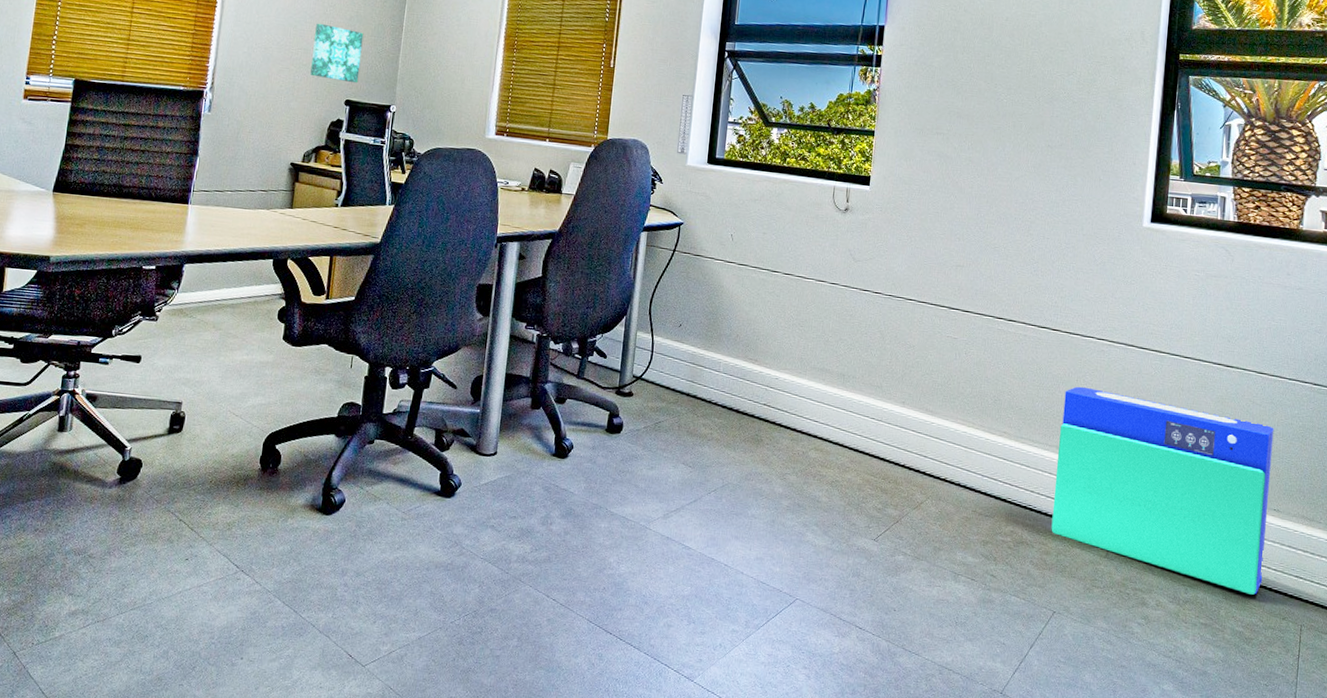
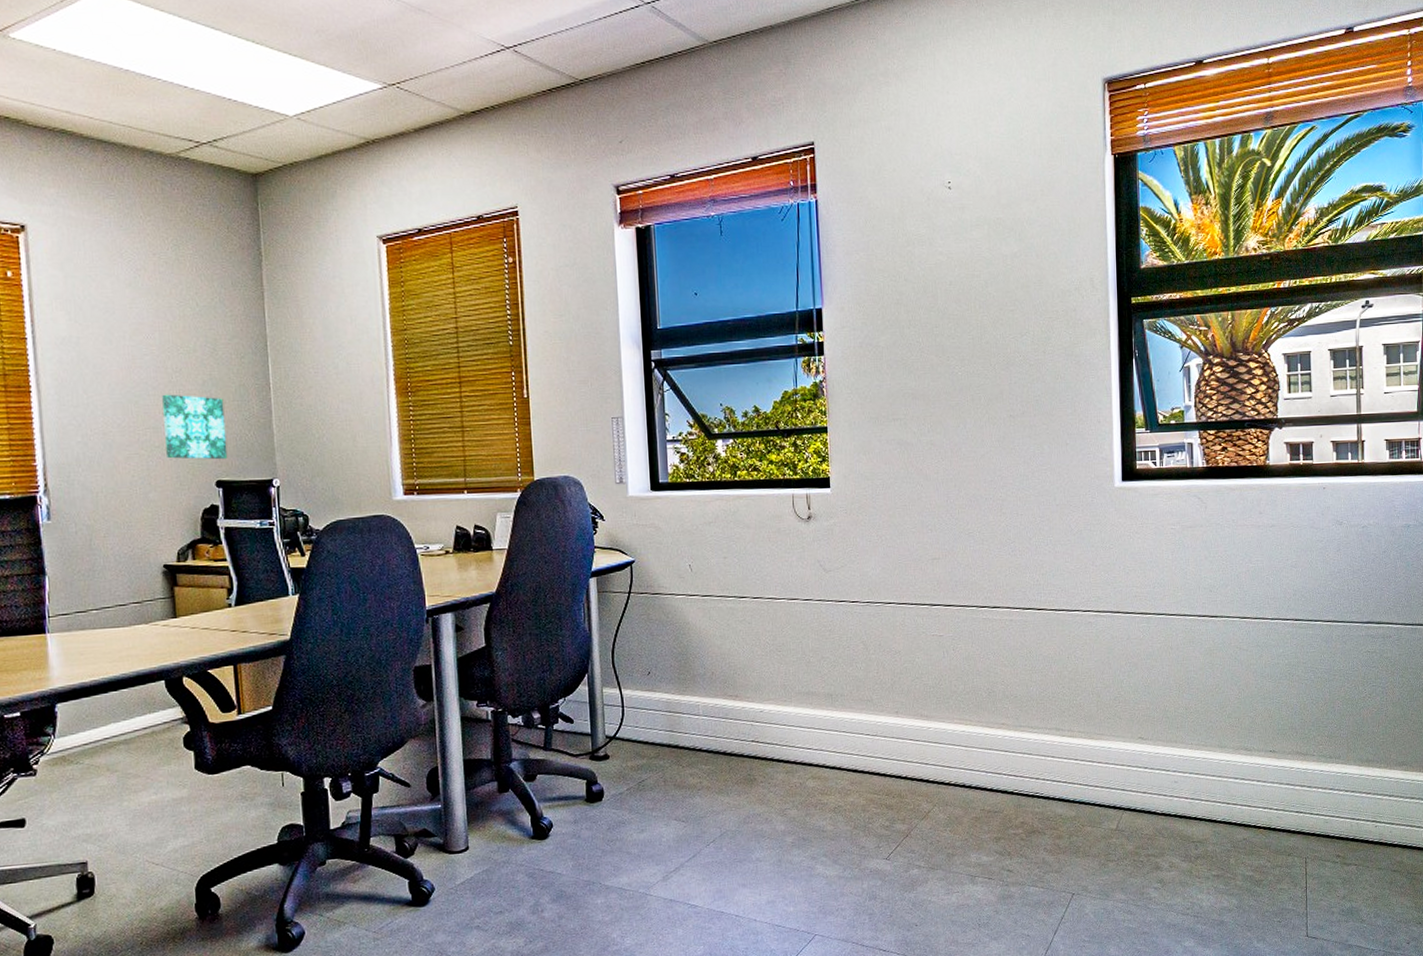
air purifier: present [1051,386,1274,595] -> none [1057,662,1266,838]

